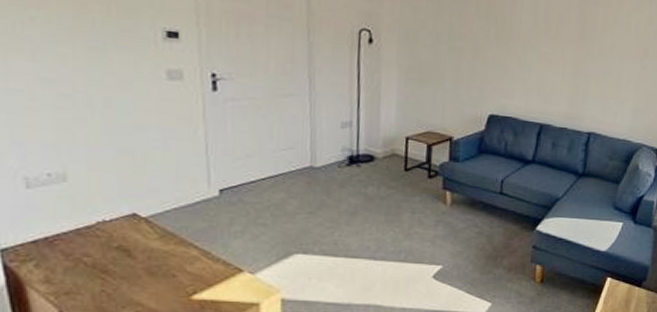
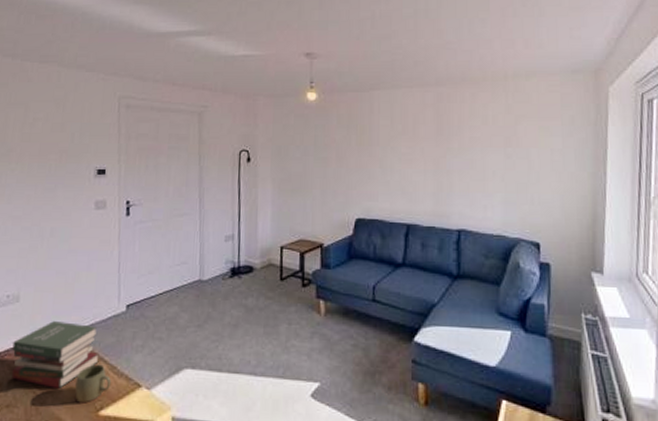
books: none [64,204,188,274] -> present [12,321,100,388]
mug: none [157,249,206,289] -> present [74,364,112,403]

